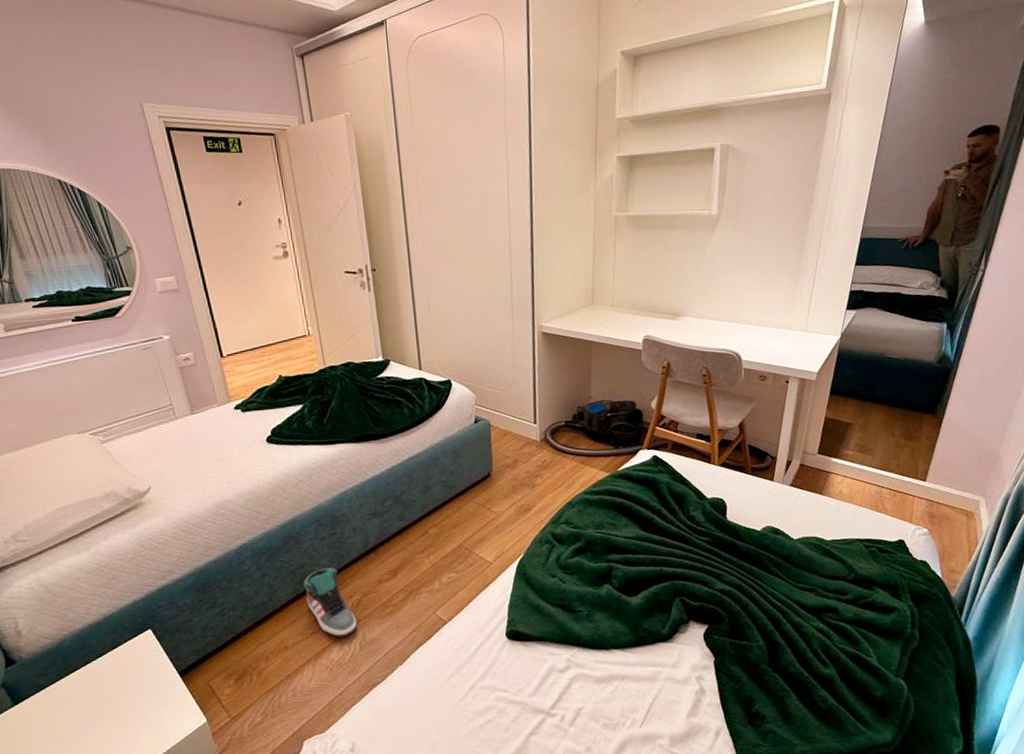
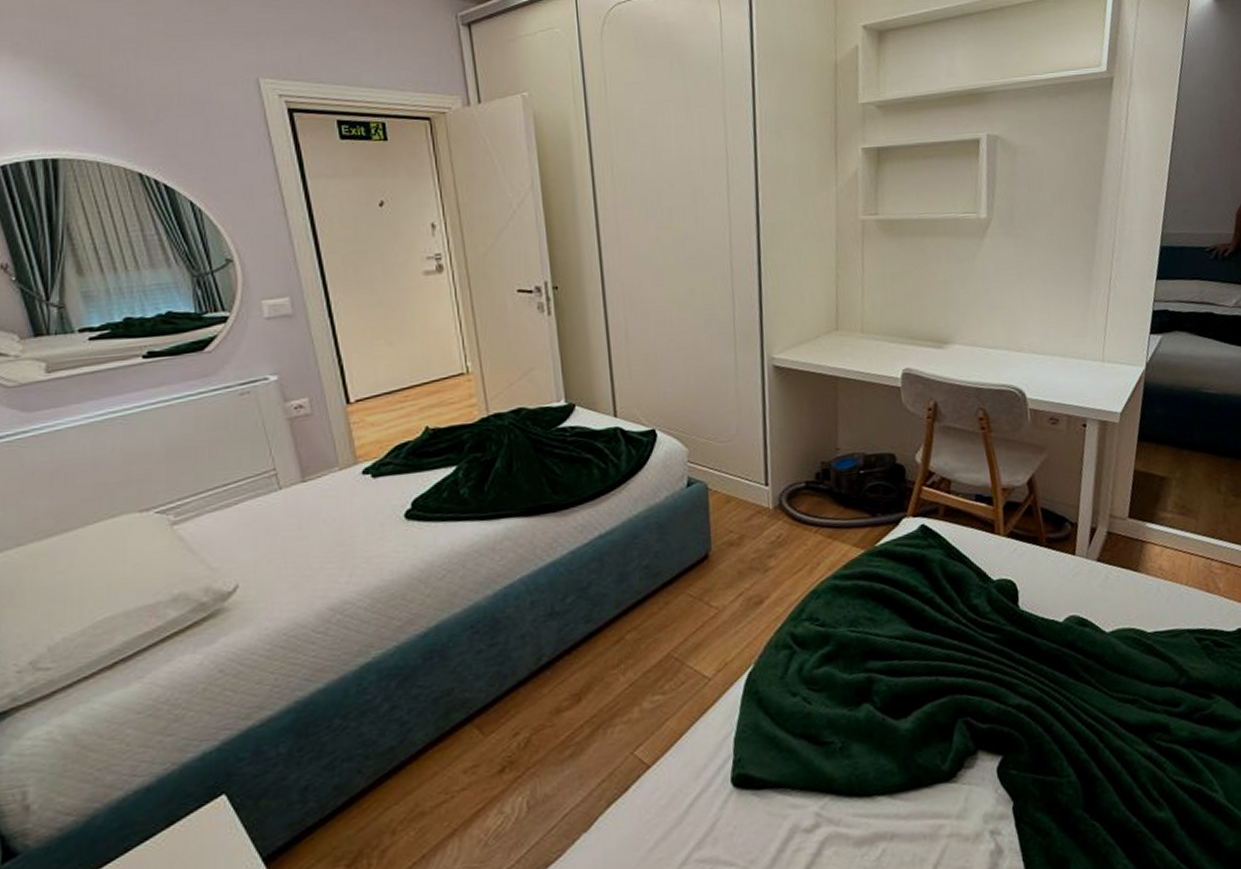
sneaker: present [304,567,357,637] -> none [450,692,524,795]

